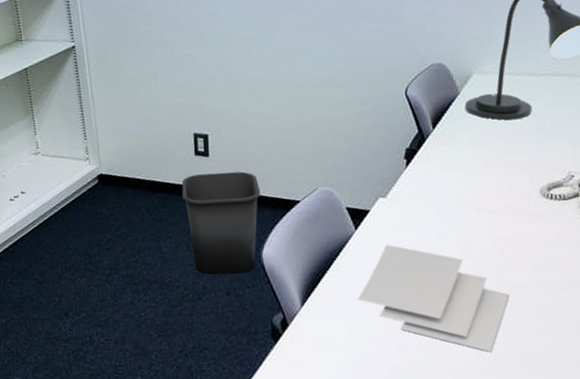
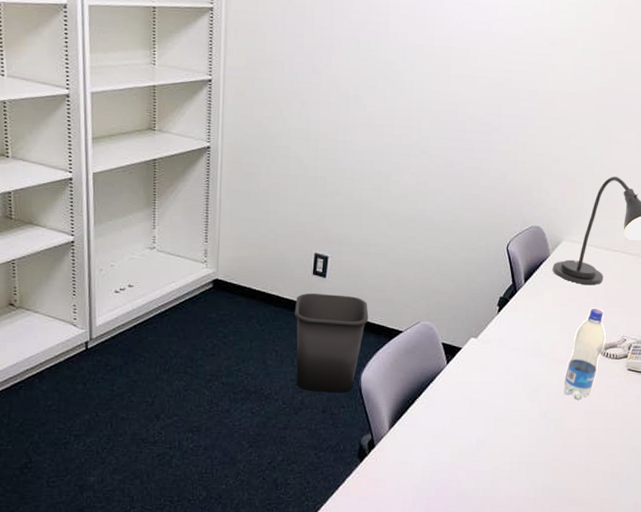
papers: present [357,244,510,352] -> none [439,380,564,484]
bottle: none [500,145,546,253] -> present [564,309,605,400]

